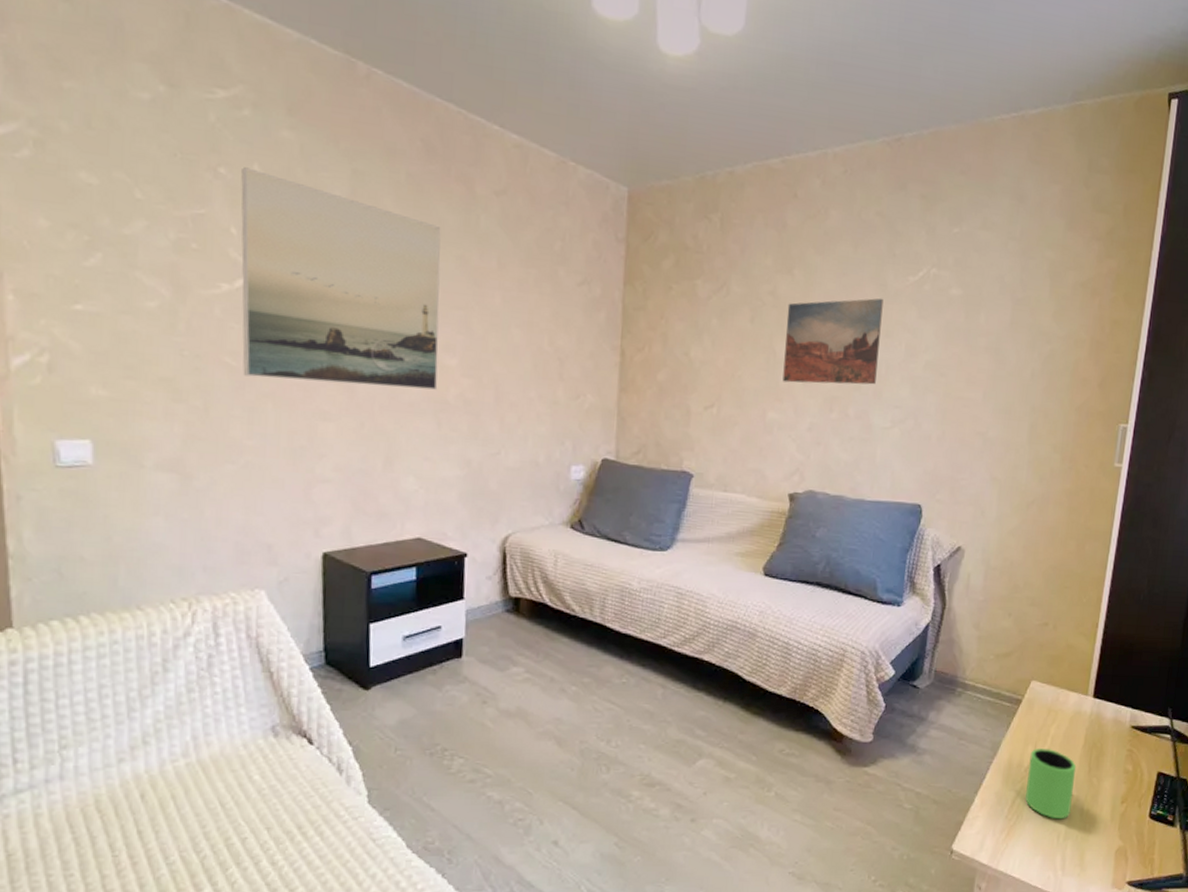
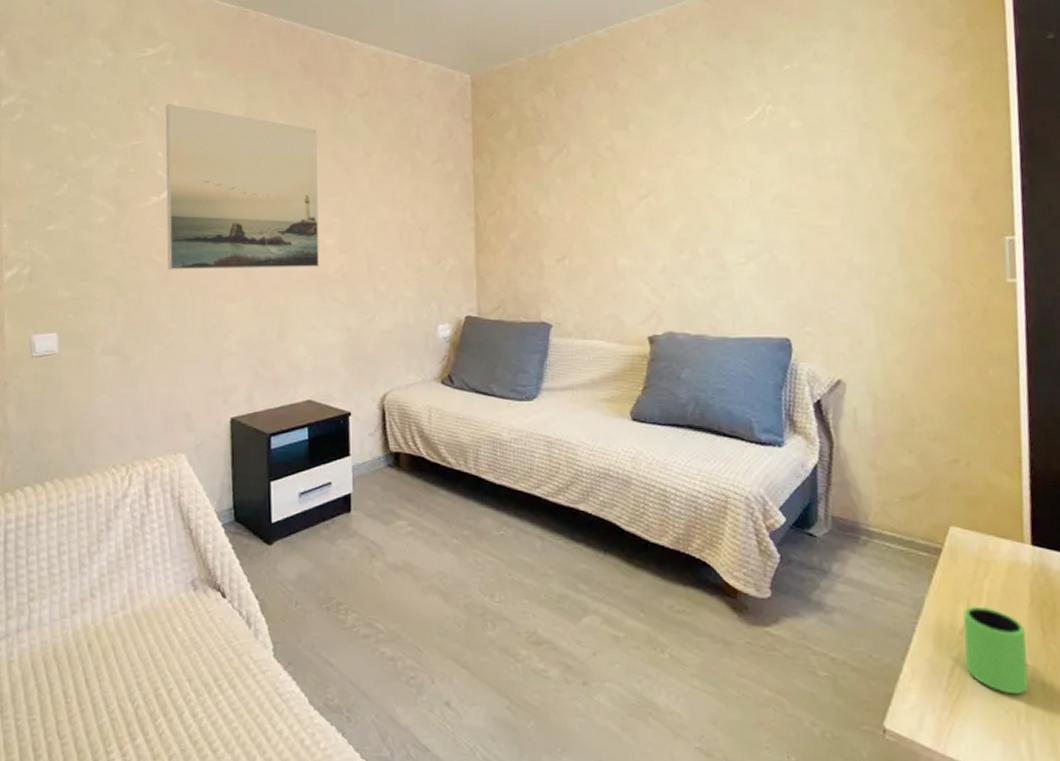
wall art: present [782,298,883,385] -> none [627,139,724,229]

